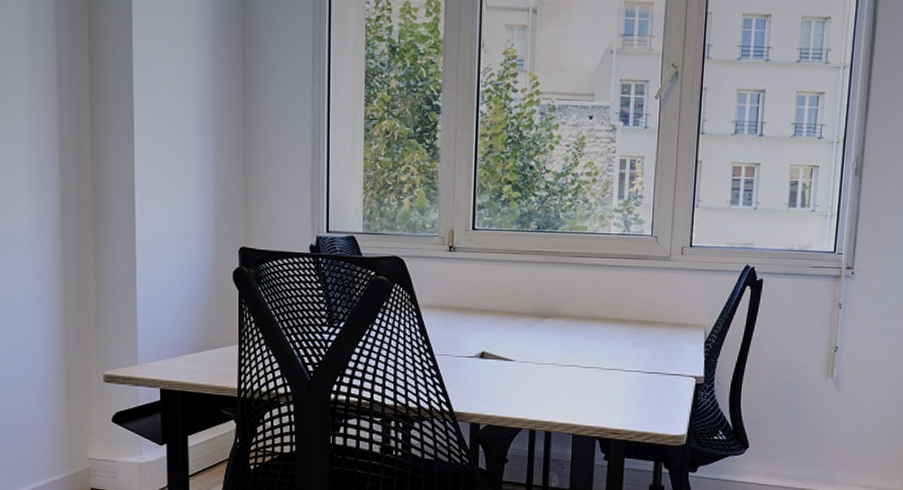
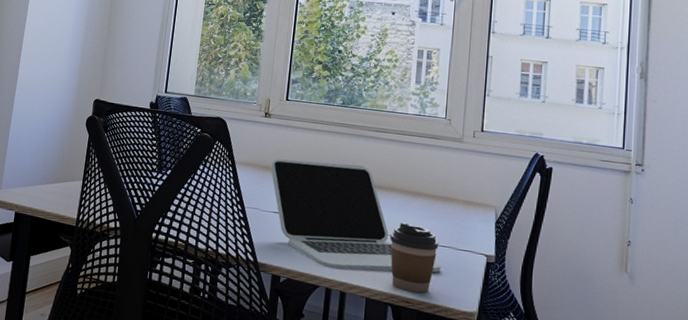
laptop: none [460,296,649,408] -> present [270,159,441,273]
coffee cup: none [595,352,647,422] -> present [390,222,439,293]

